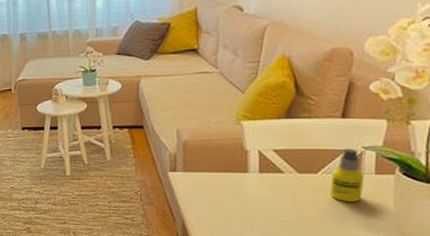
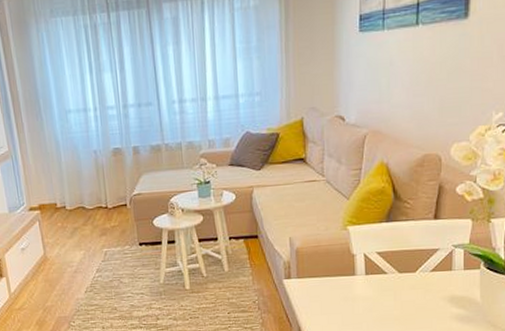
bottle: present [330,148,365,202] -> none [427,247,456,297]

